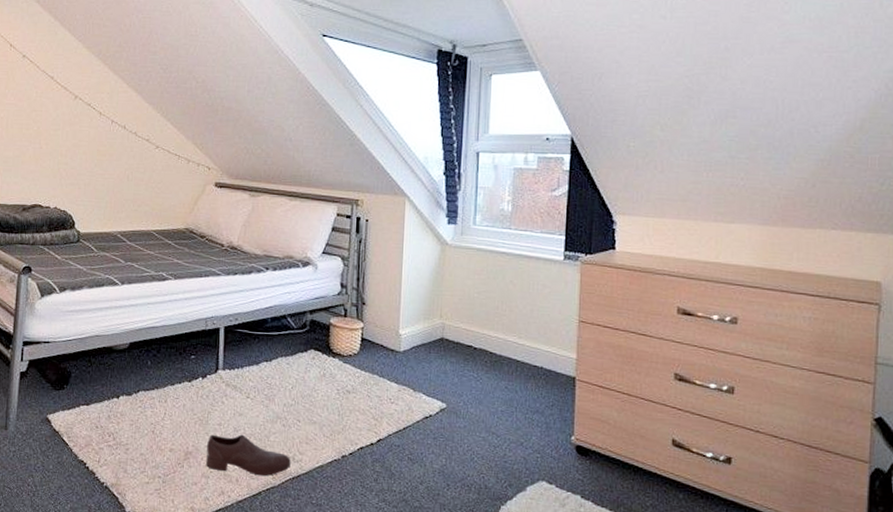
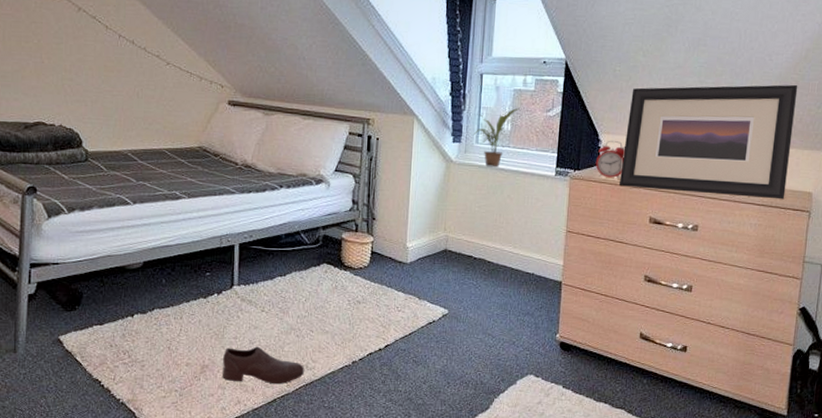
potted plant: none [470,188,521,251] -> present [473,108,520,168]
alarm clock: none [610,221,644,264] -> present [595,140,625,179]
picture frame: none [639,158,854,290] -> present [619,84,798,200]

